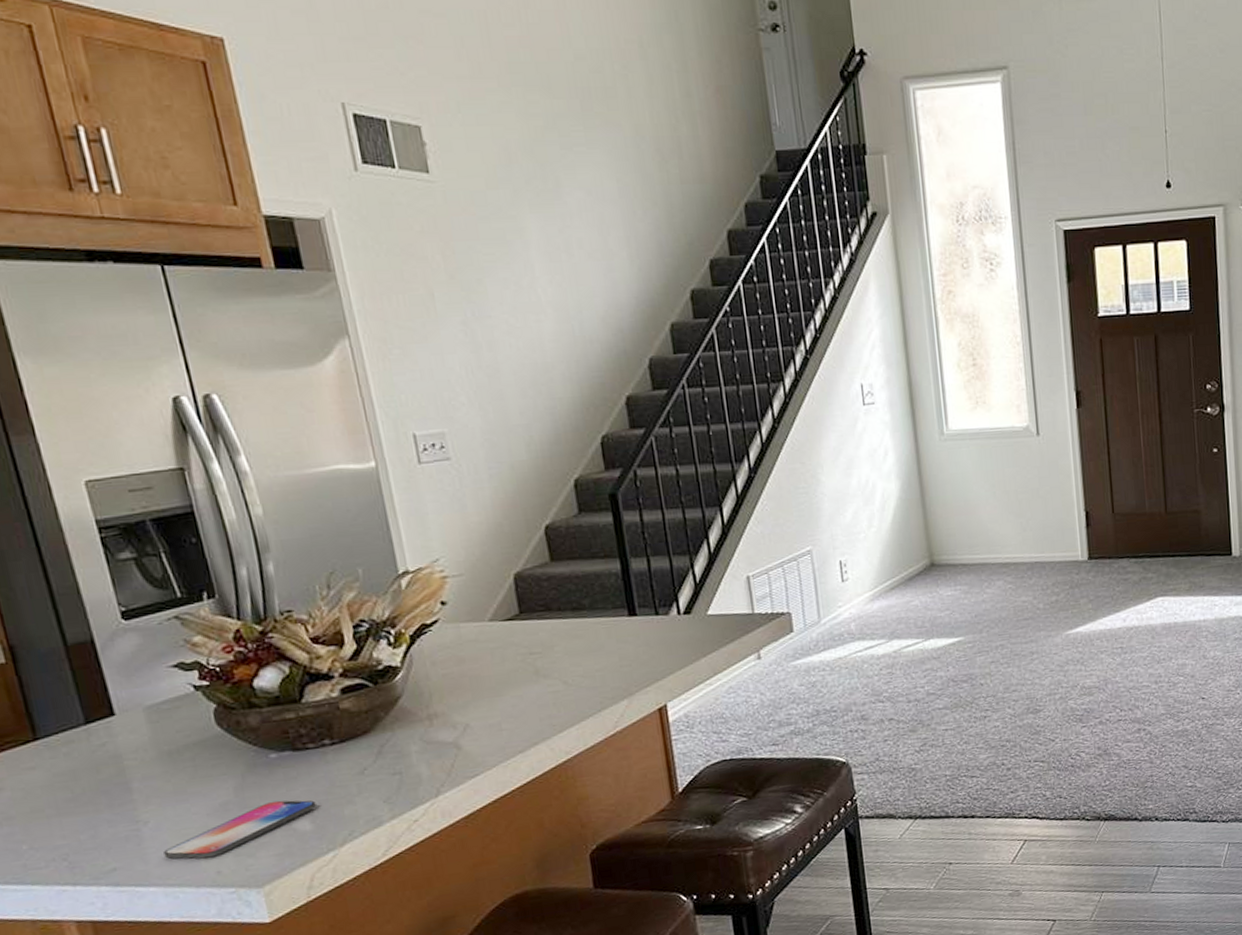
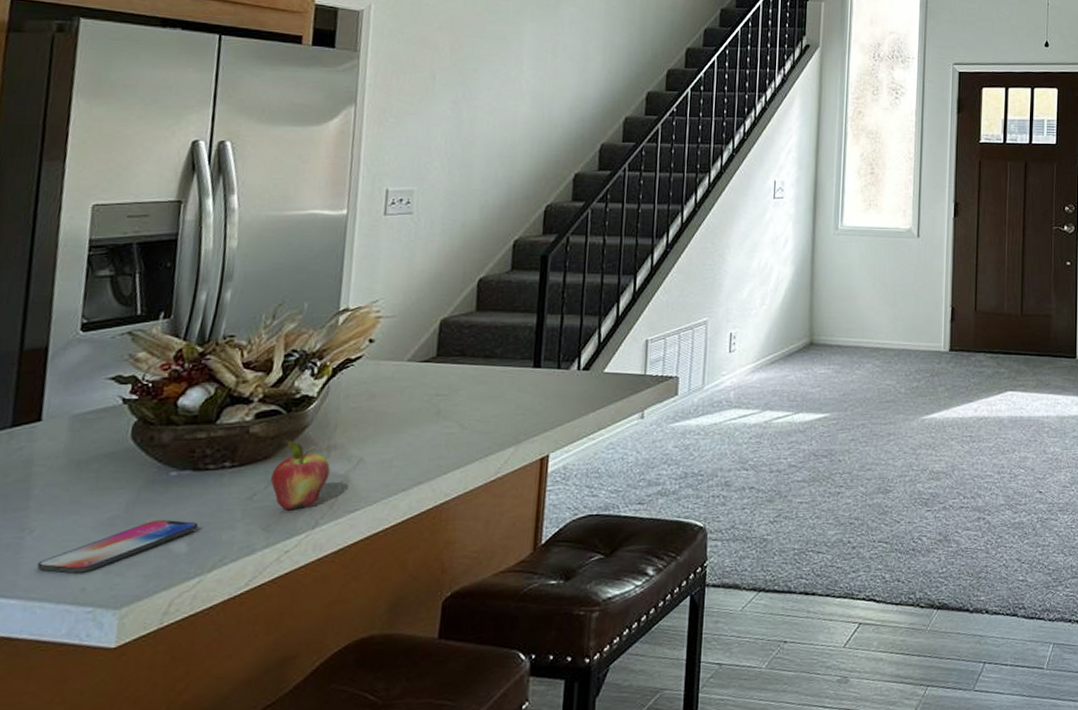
fruit: none [377,712,439,782] -> present [271,440,331,511]

